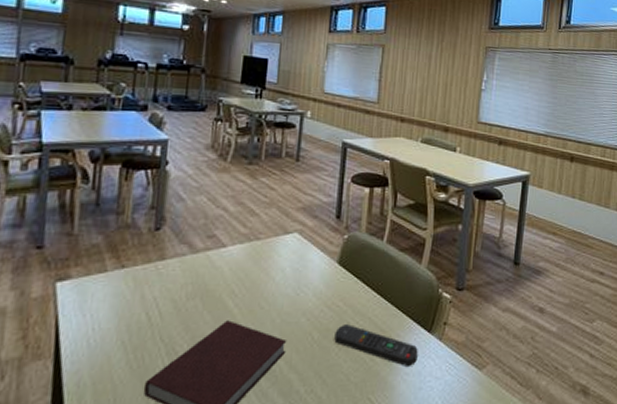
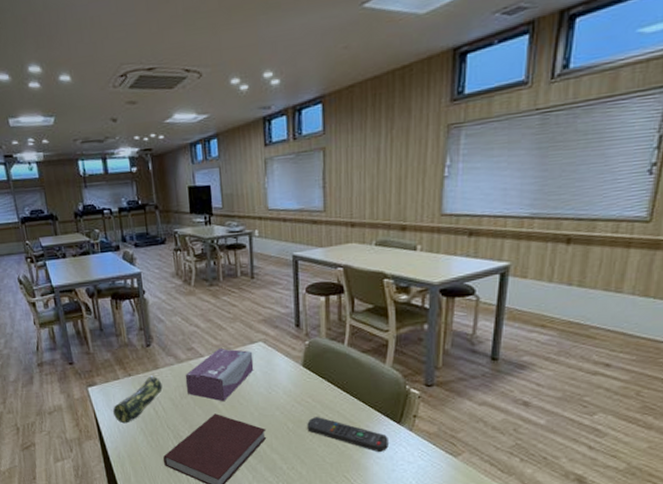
pencil case: none [86,268,166,335] -> present [113,375,163,424]
tissue box: none [196,237,285,305] -> present [185,347,254,402]

